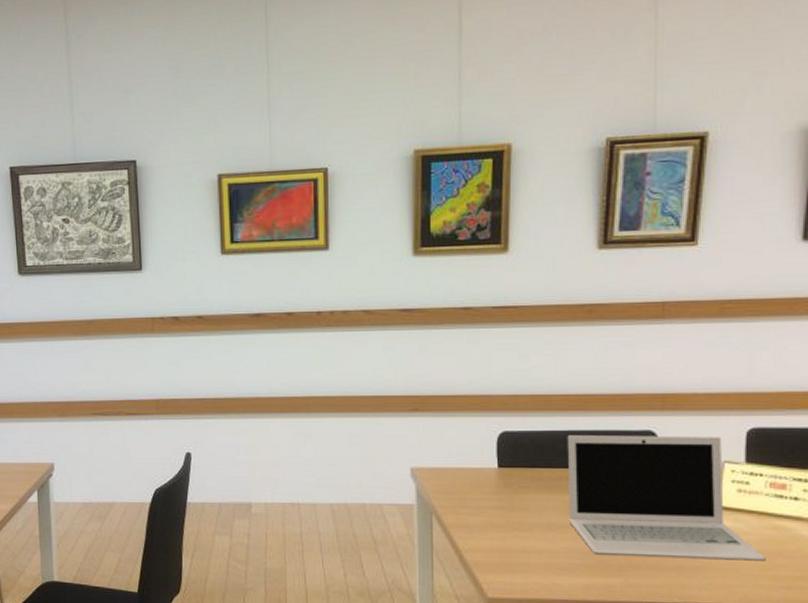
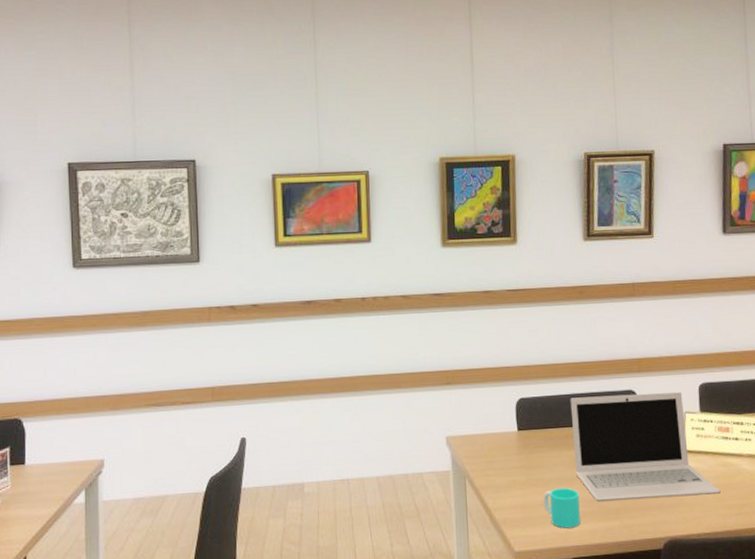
cup: none [526,535,571,580] -> present [543,487,580,529]

